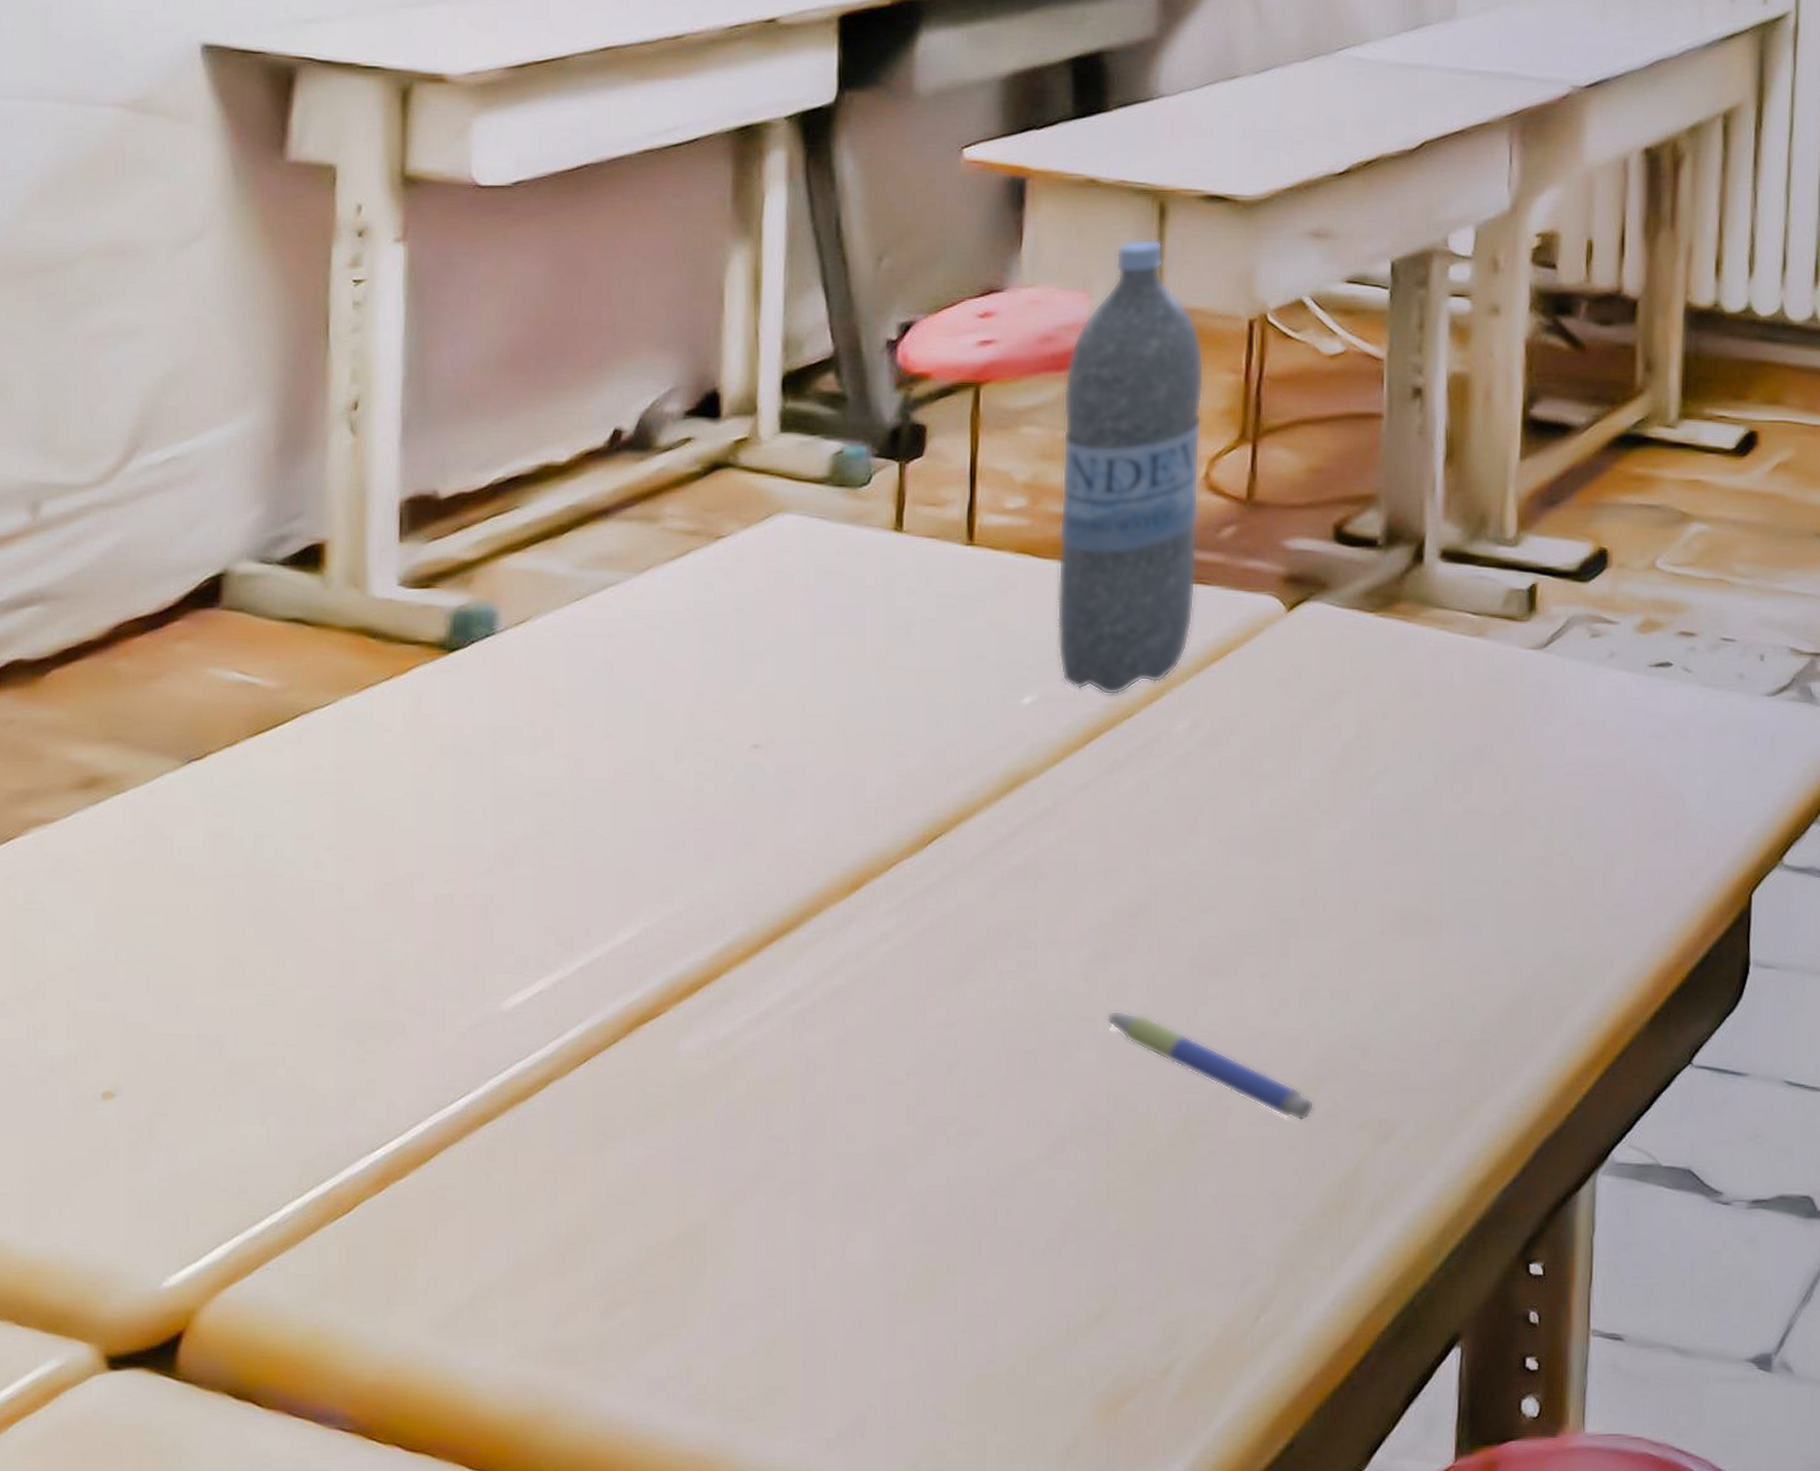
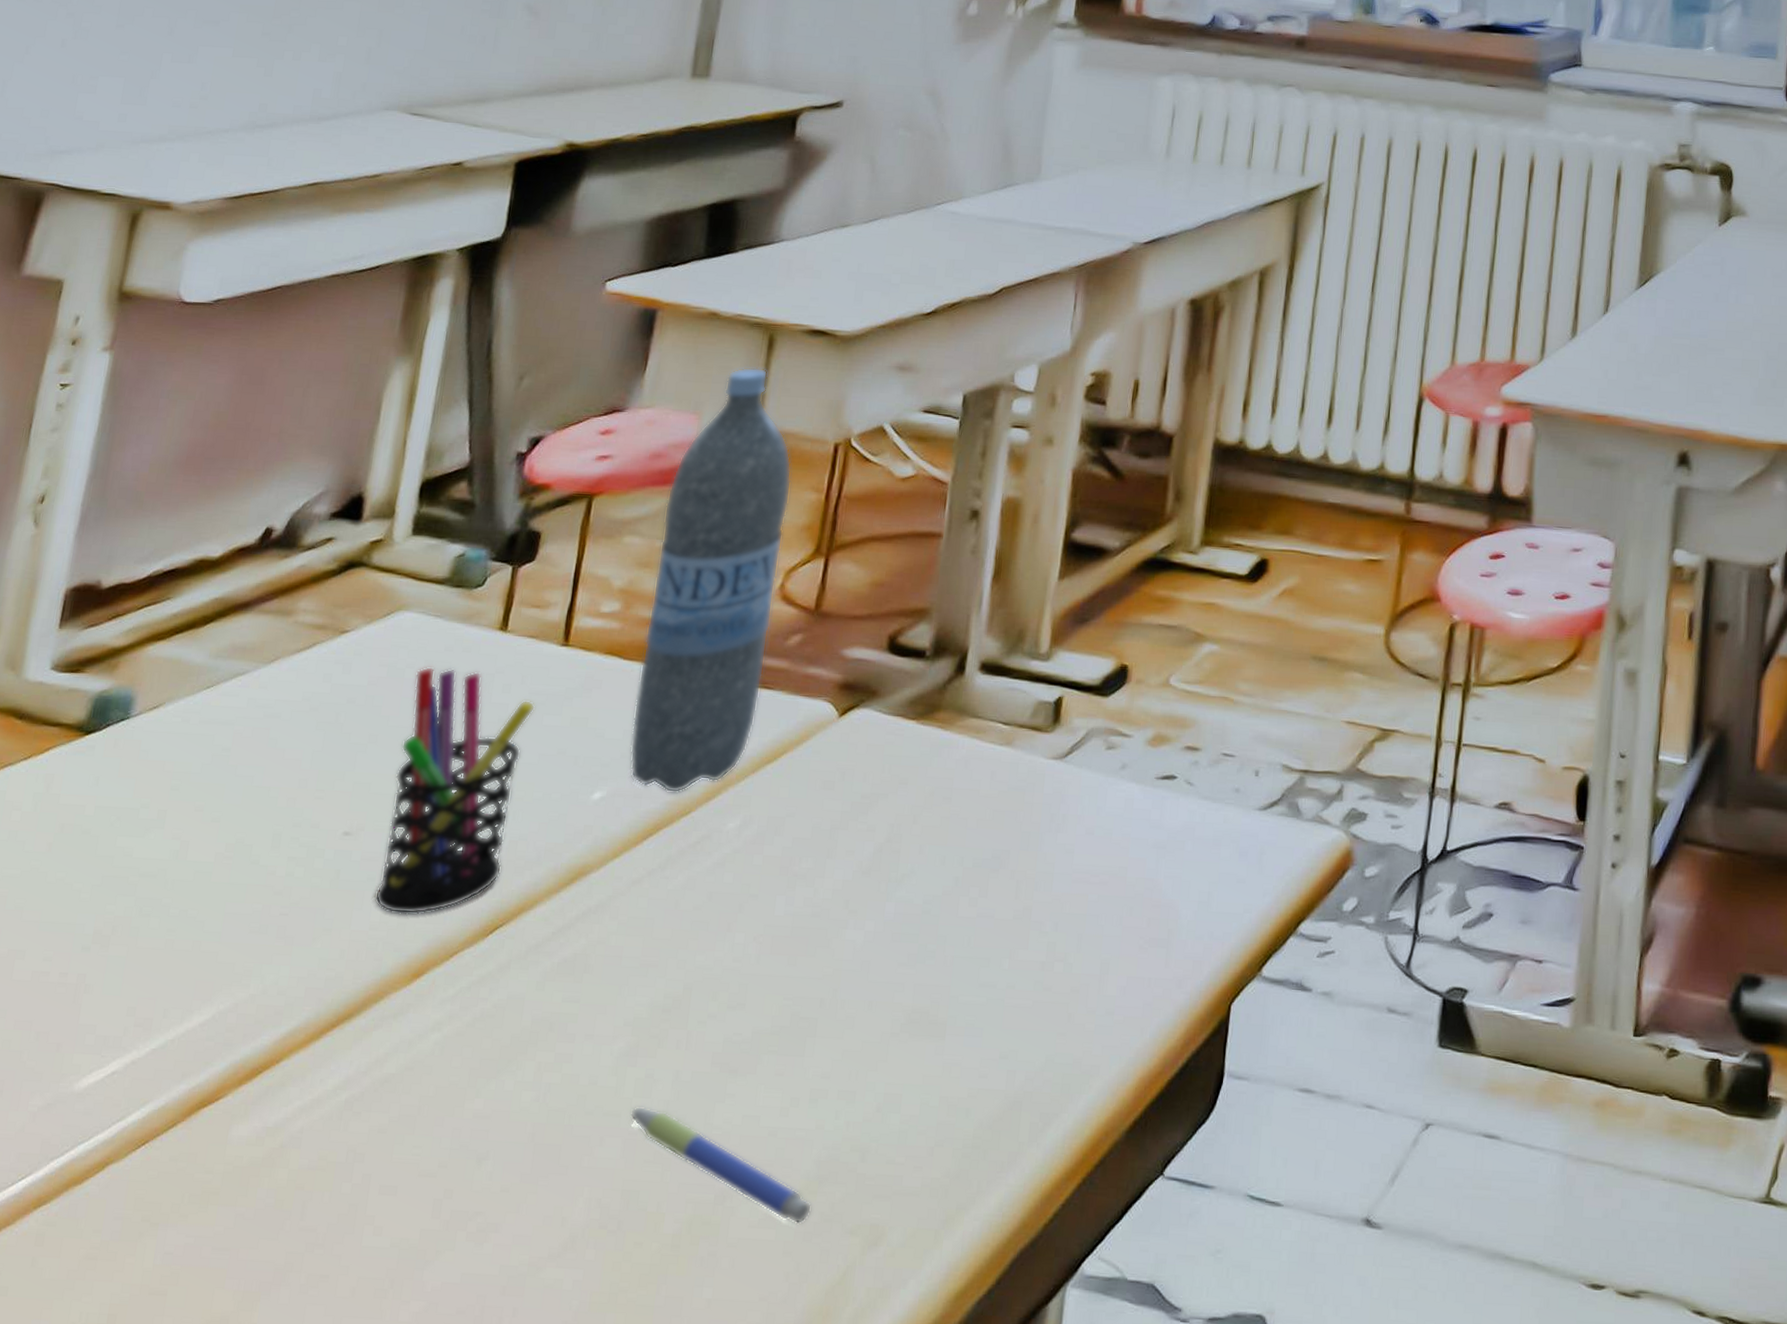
pen holder: none [796,571,946,827] -> present [374,666,536,915]

